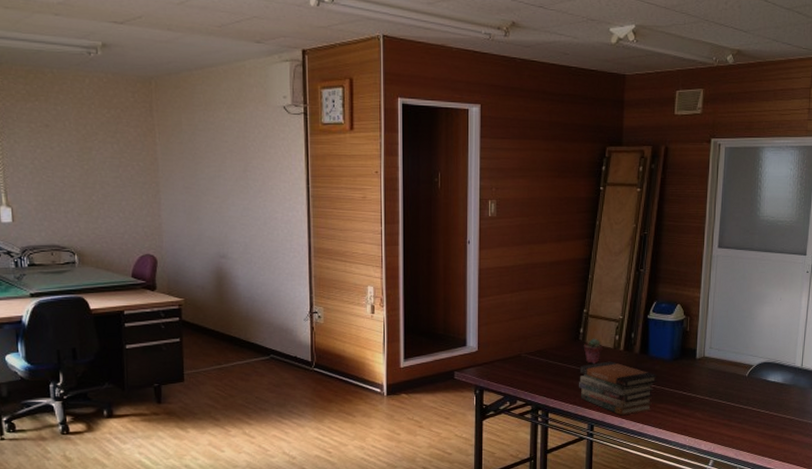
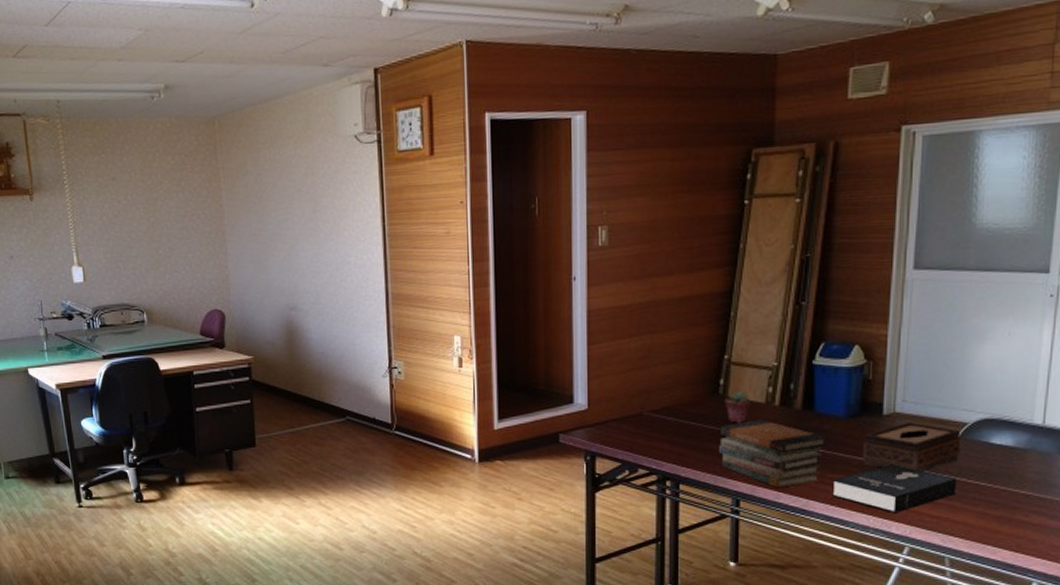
booklet: none [660,395,746,435] -> present [832,463,958,514]
tissue box: none [682,363,749,402] -> present [863,421,961,471]

